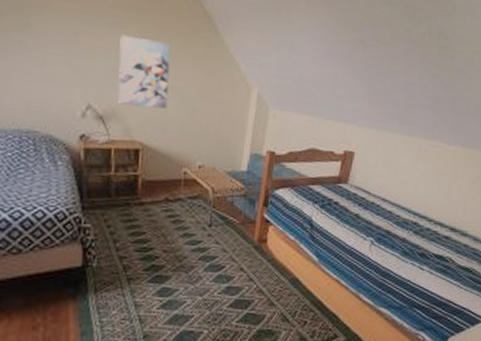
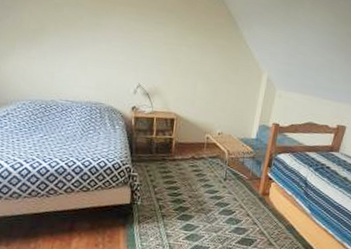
wall art: present [118,34,172,109] -> none [160,31,202,88]

